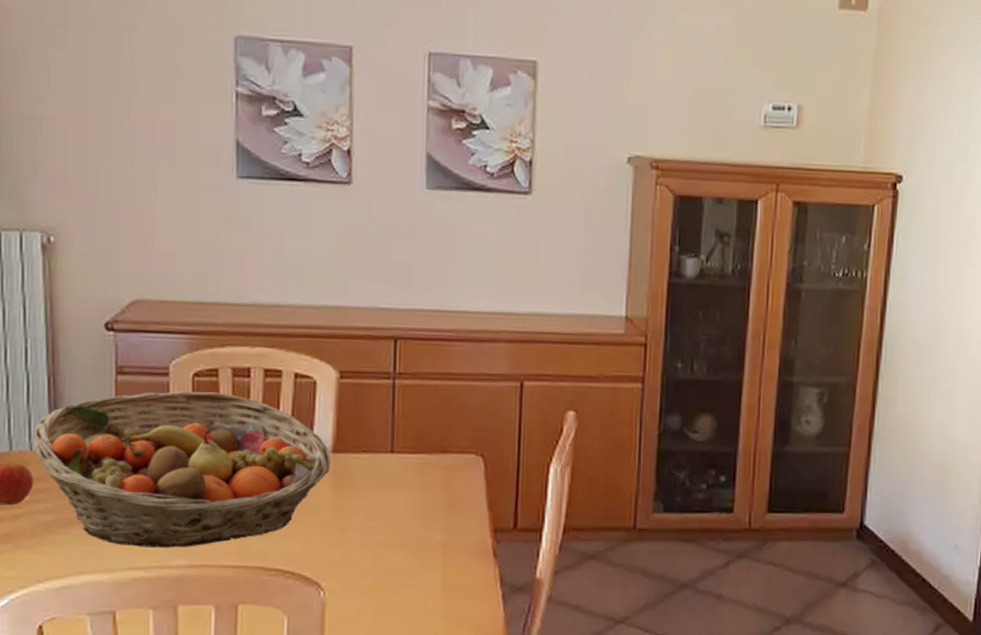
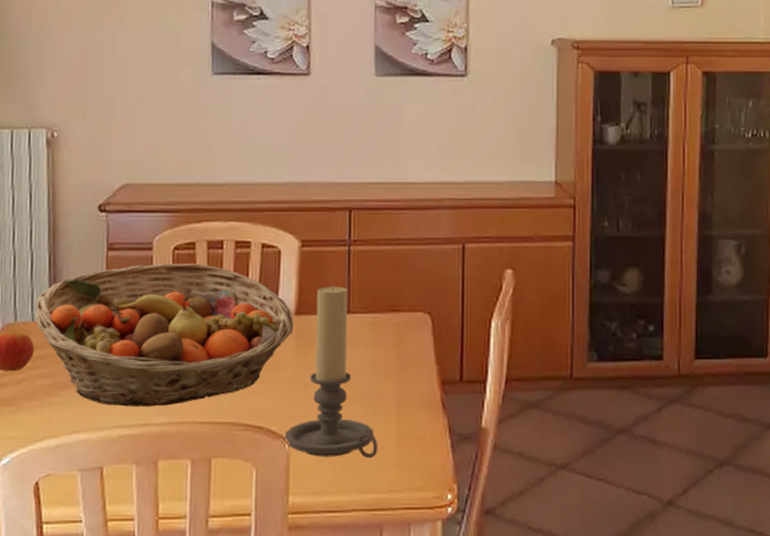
candle holder: none [319,422,423,608] -> present [284,286,378,458]

